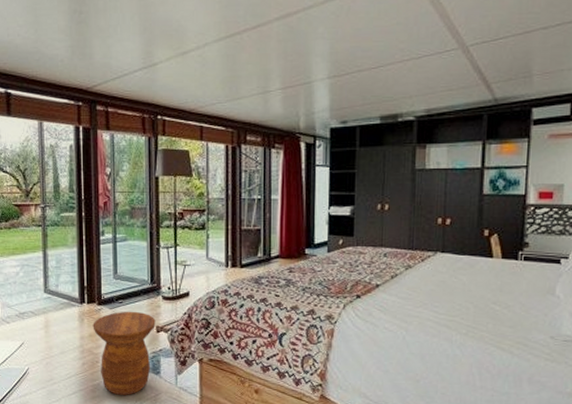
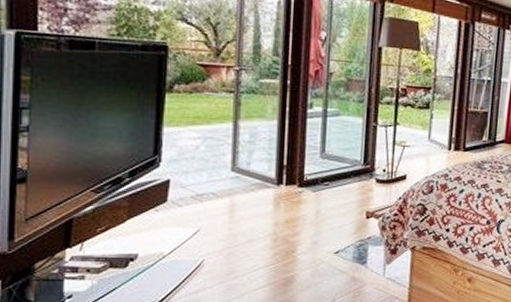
side table: present [93,311,156,395] -> none [290,194,366,288]

